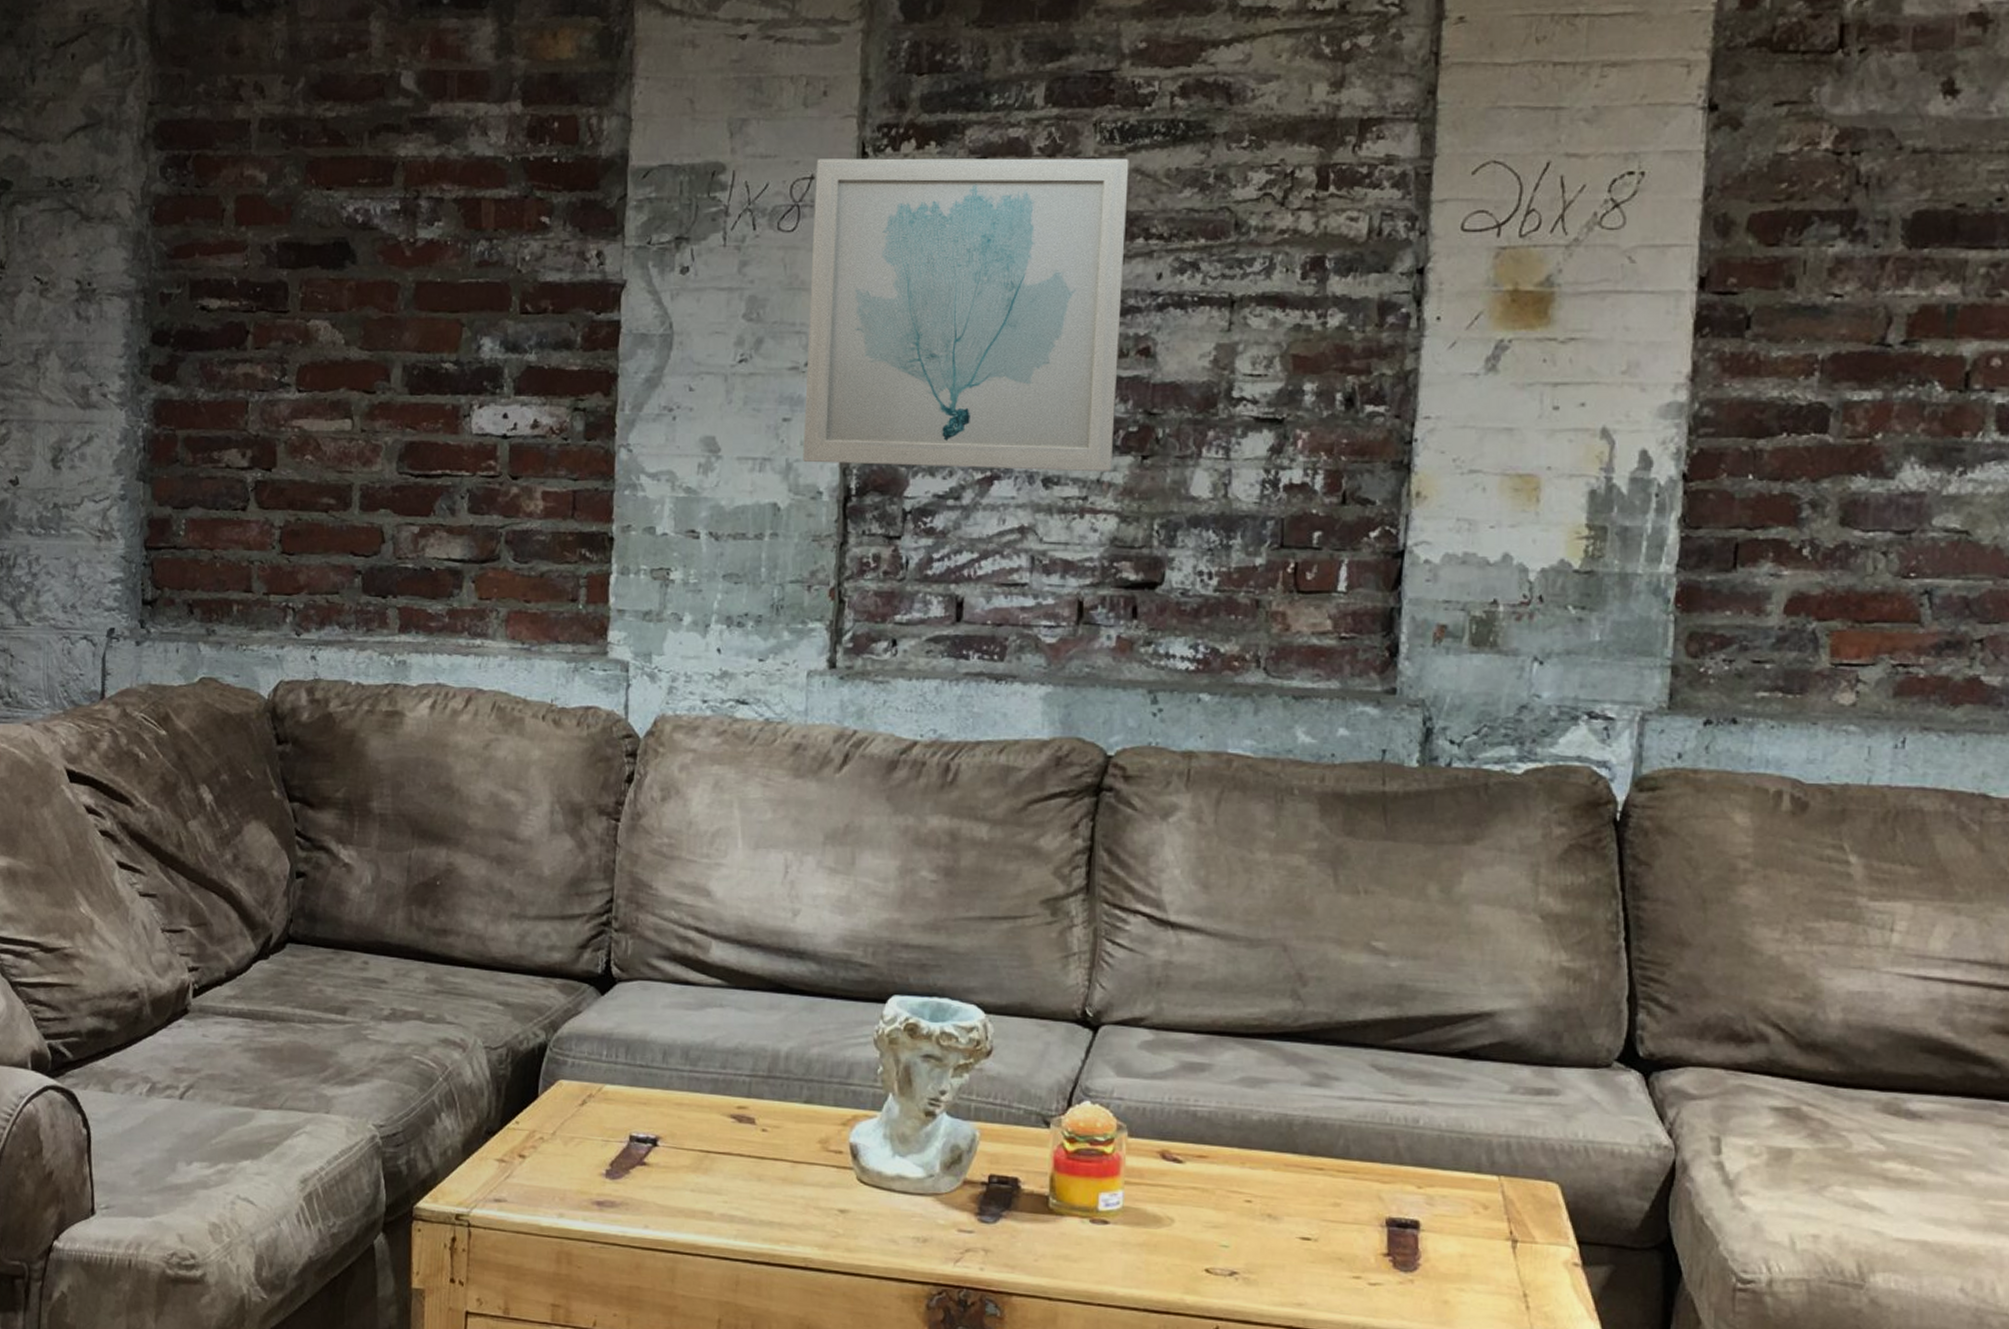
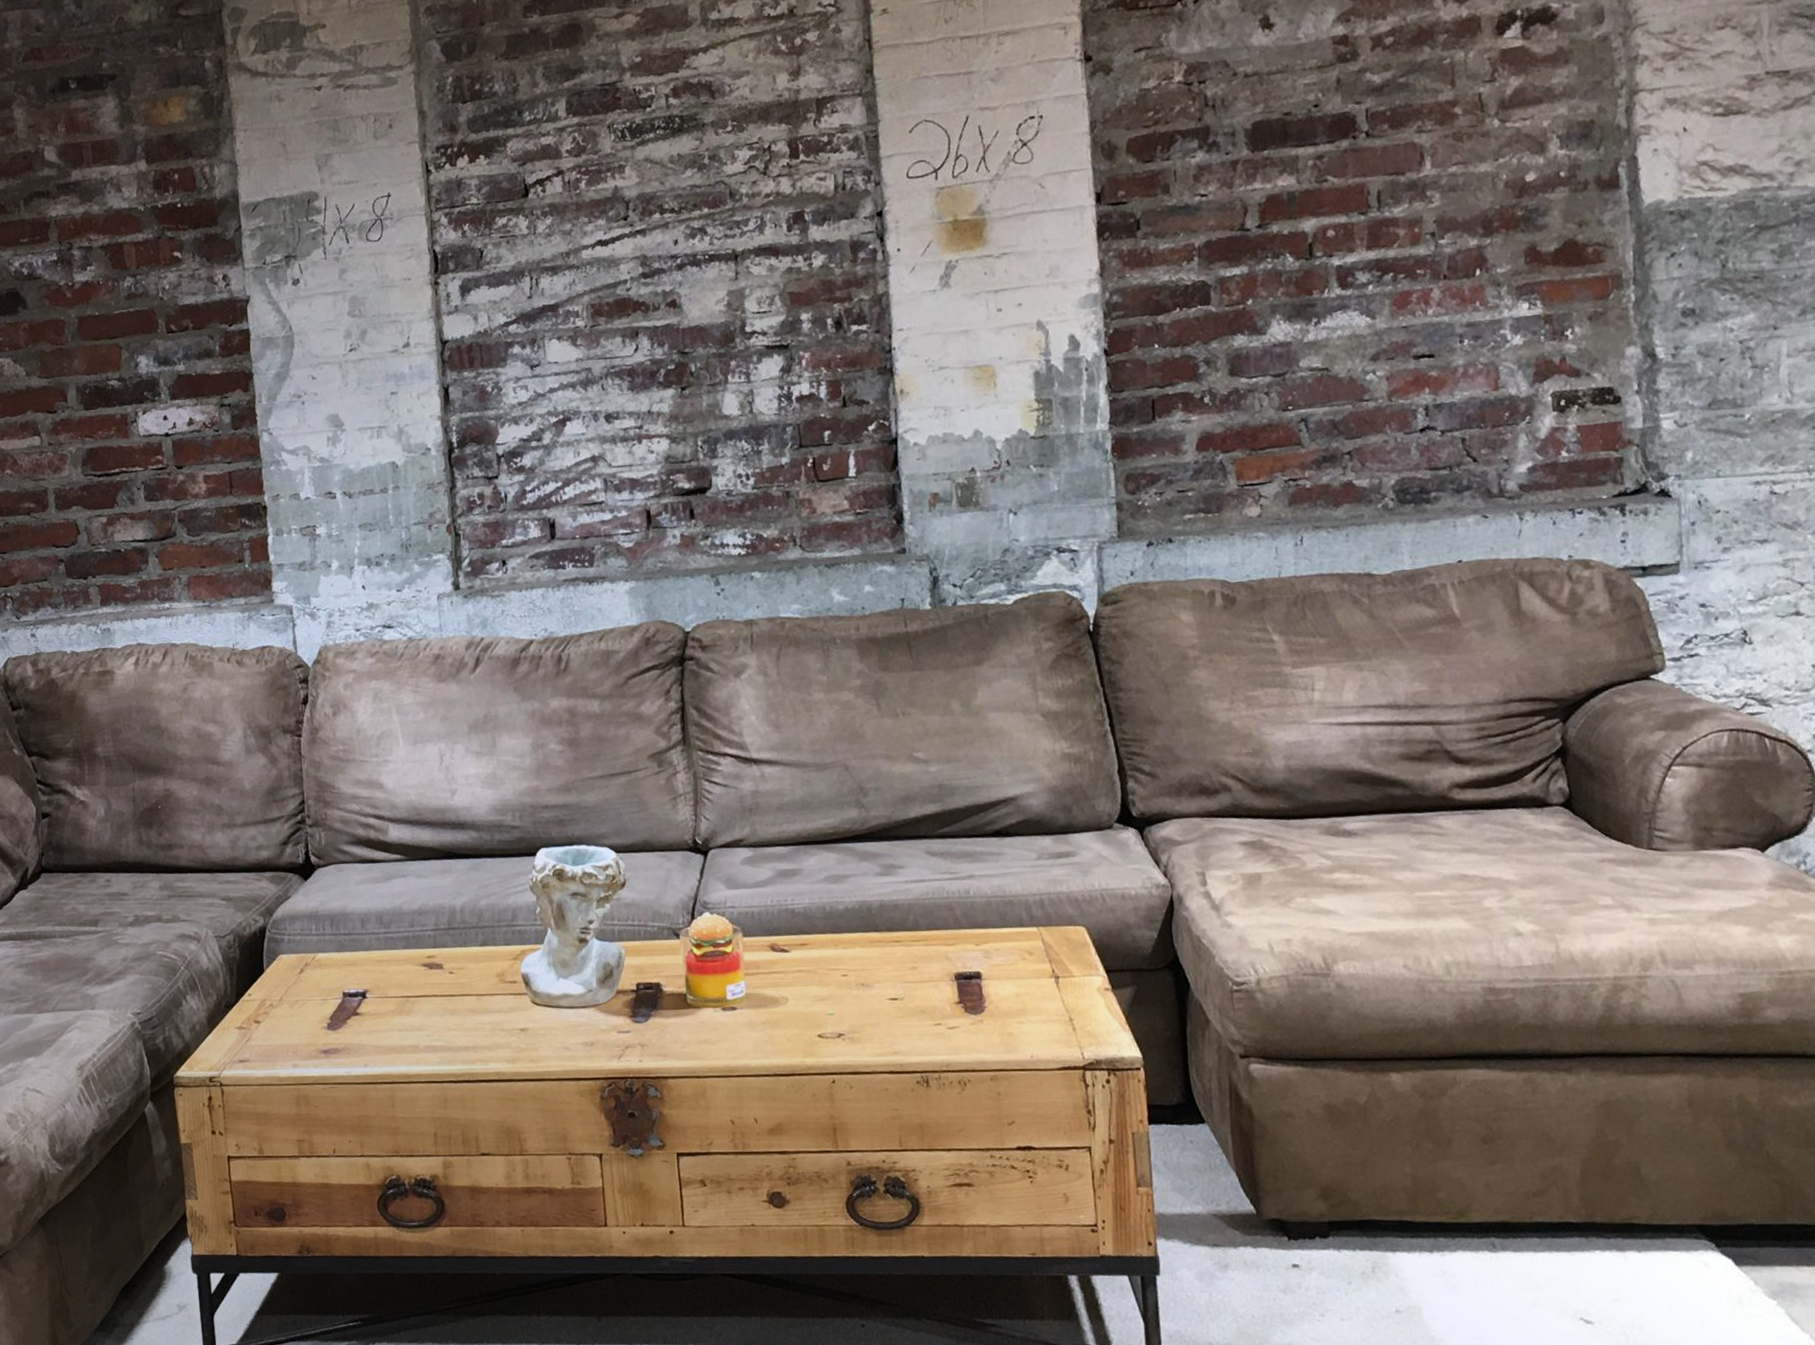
wall art: present [803,158,1129,473] -> none [391,151,659,426]

